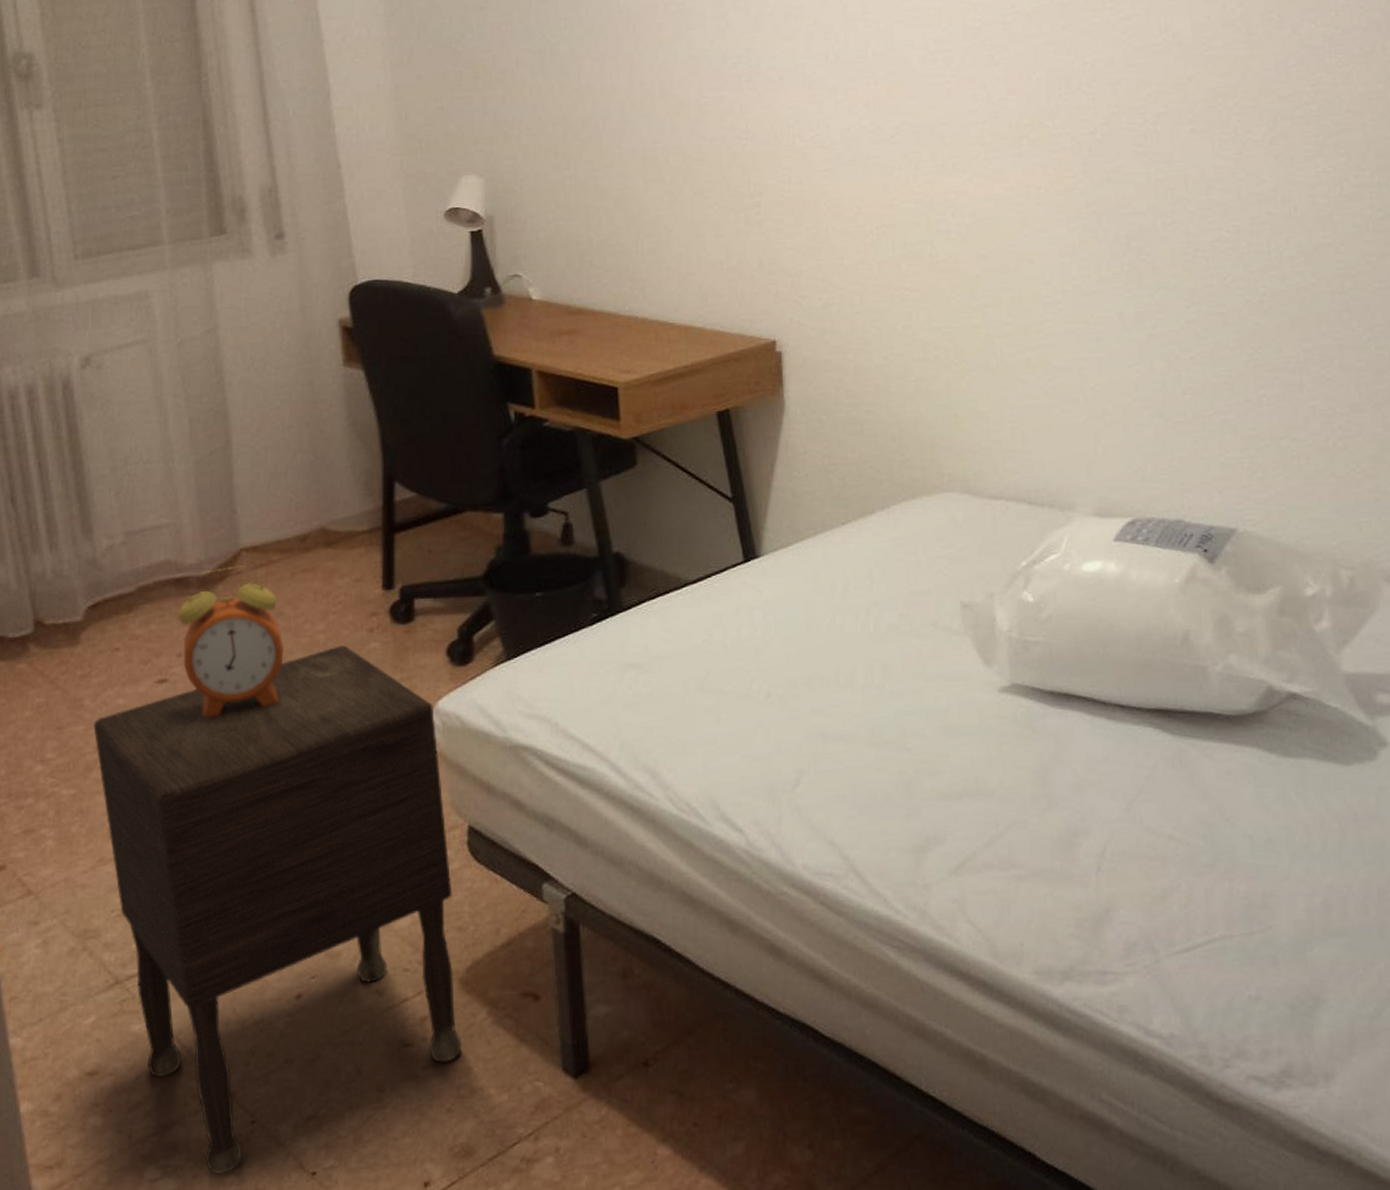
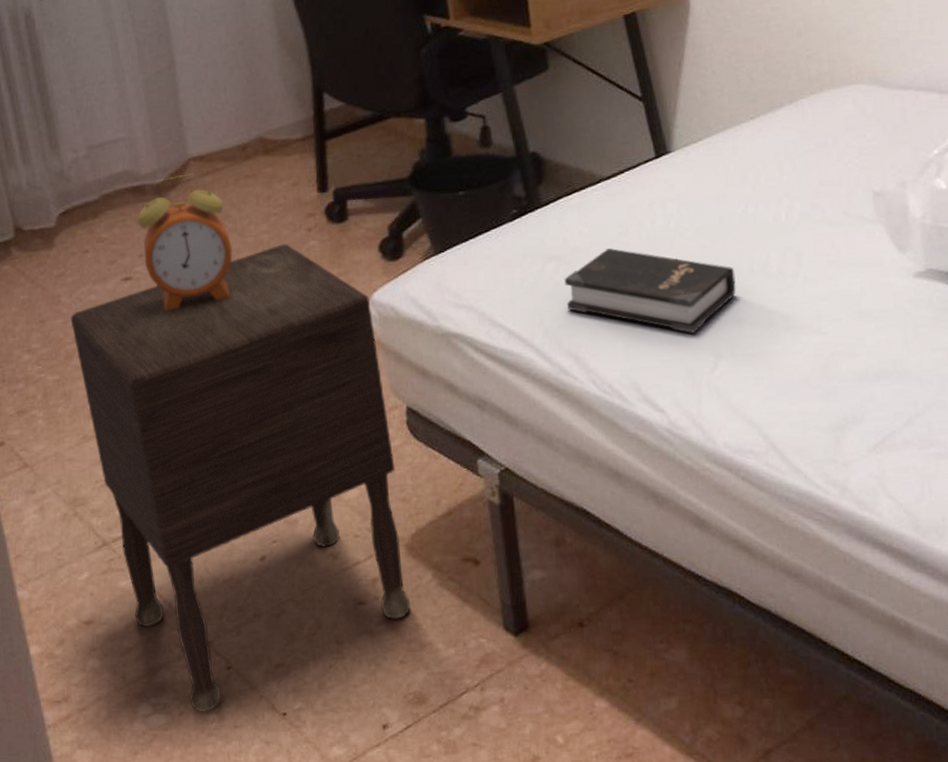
hardback book: none [644,657,821,748] -> present [564,248,736,333]

